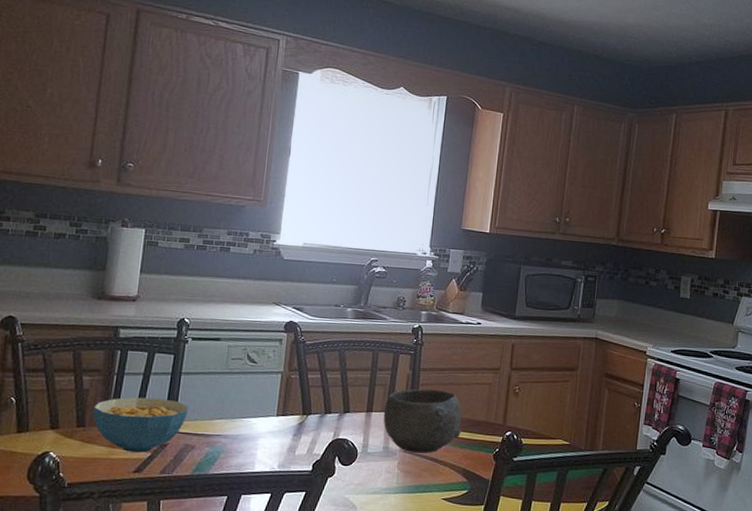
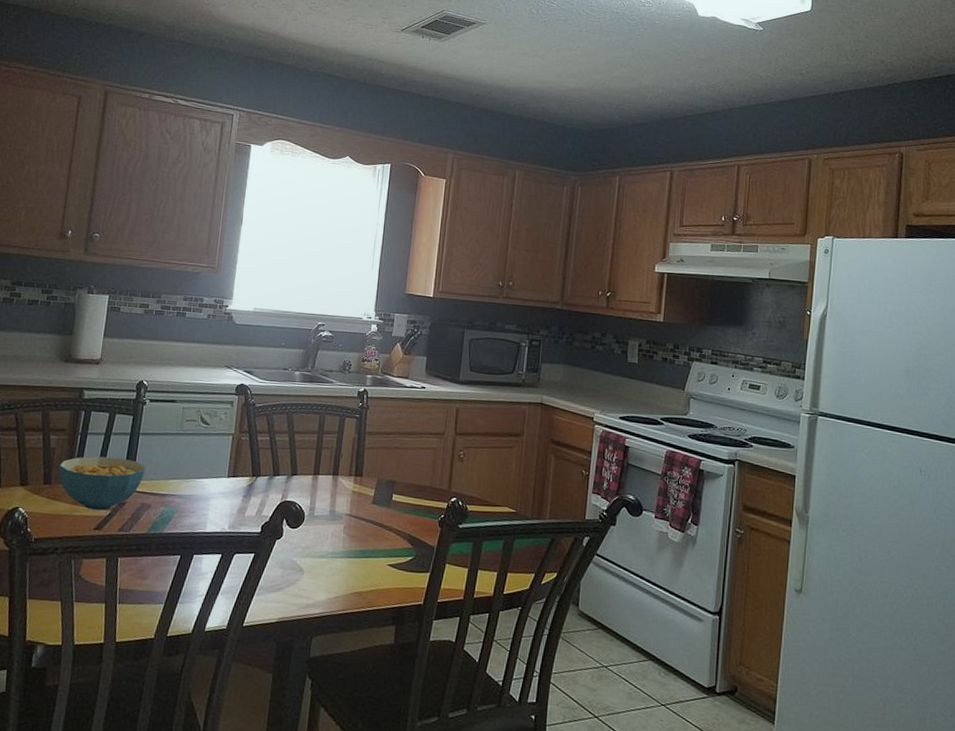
bowl: present [383,389,462,454] -> none [329,452,407,518]

